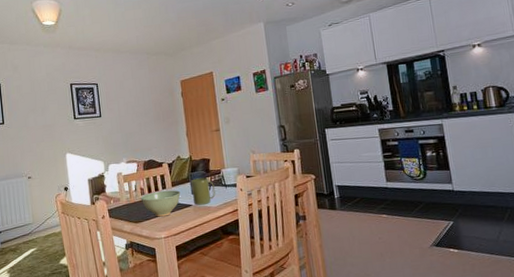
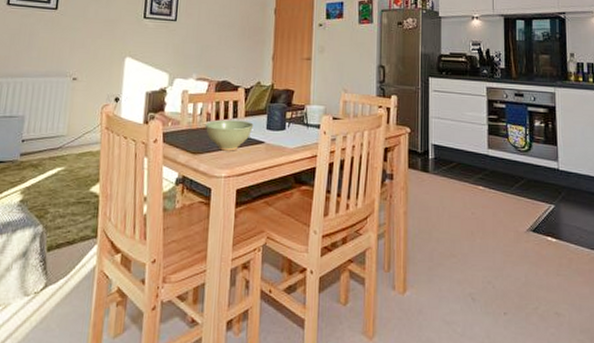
mug: present [190,177,216,206] -> none [266,111,295,144]

